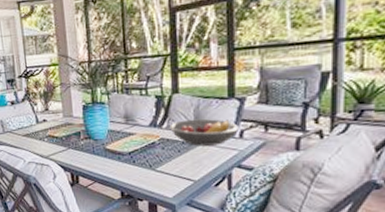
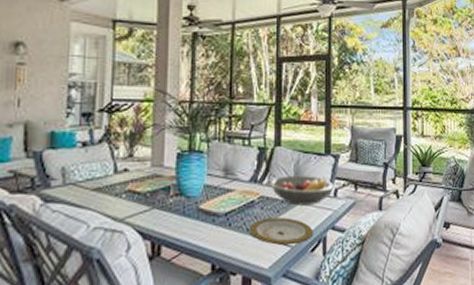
plate: none [151,156,217,180] -> present [248,217,314,246]

